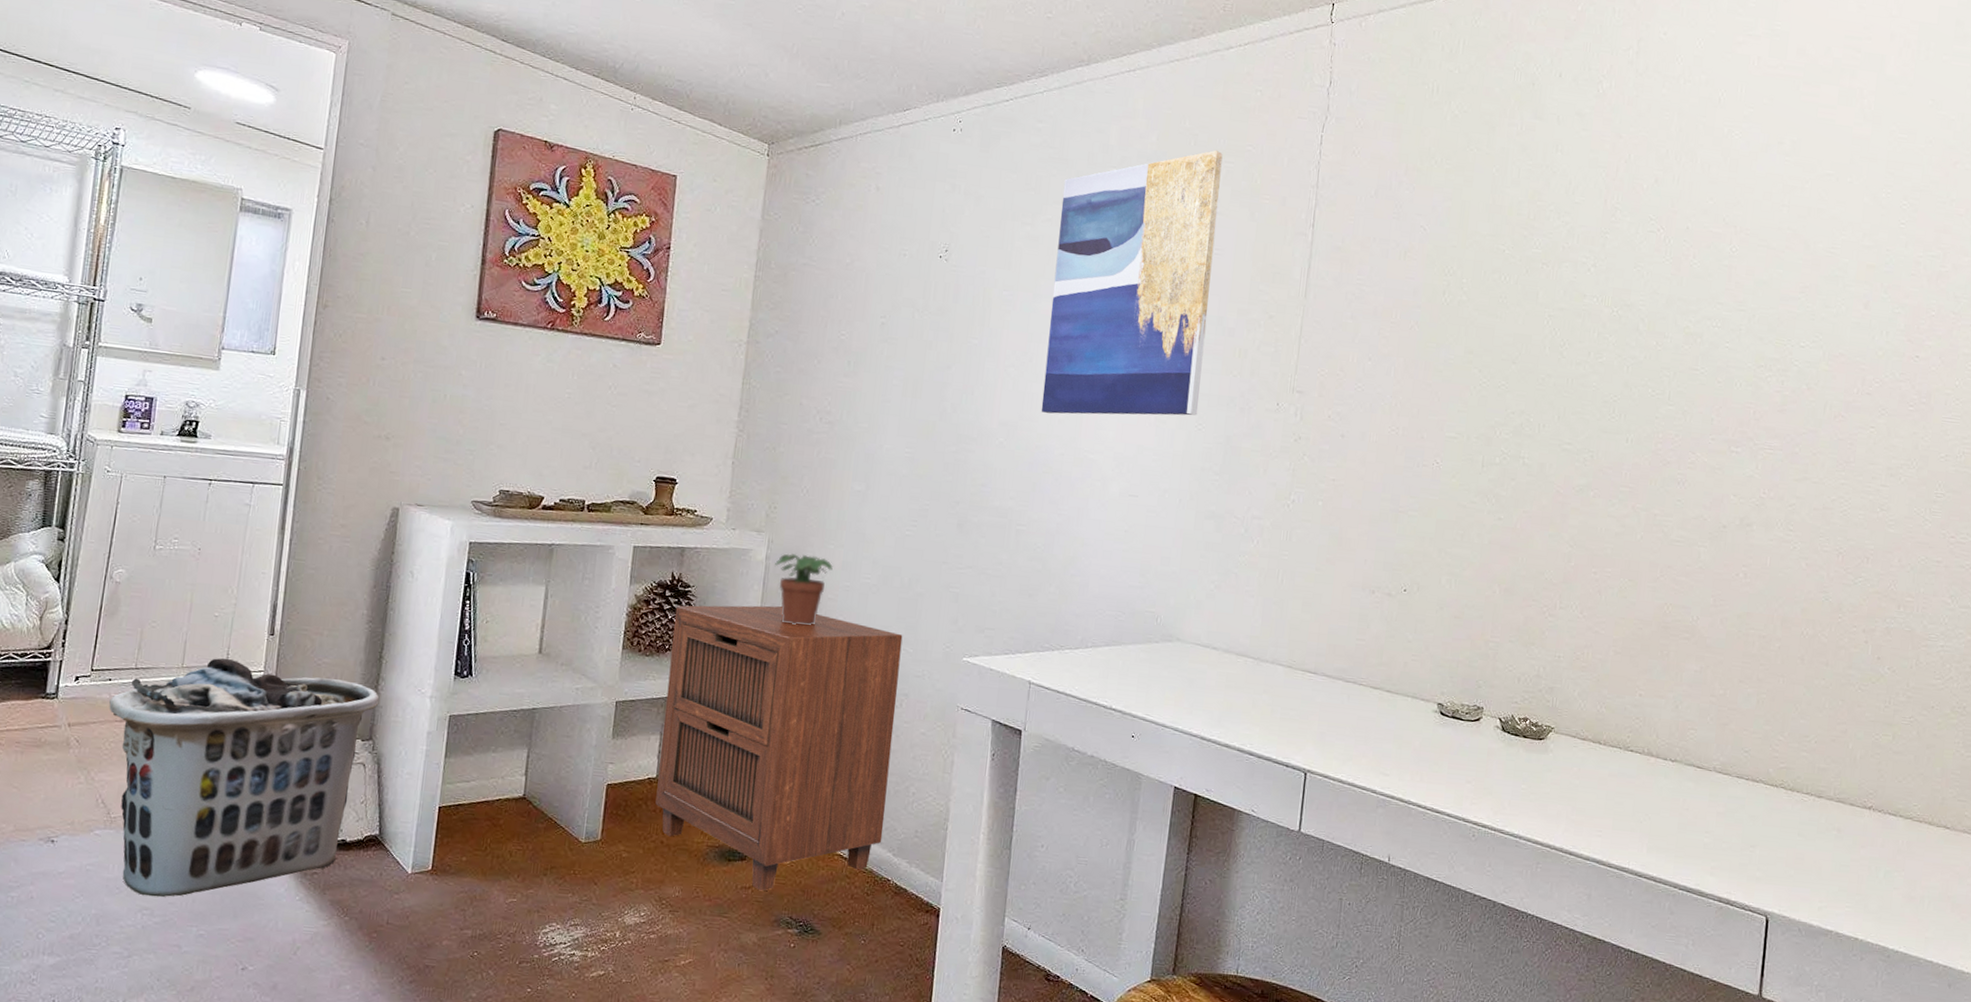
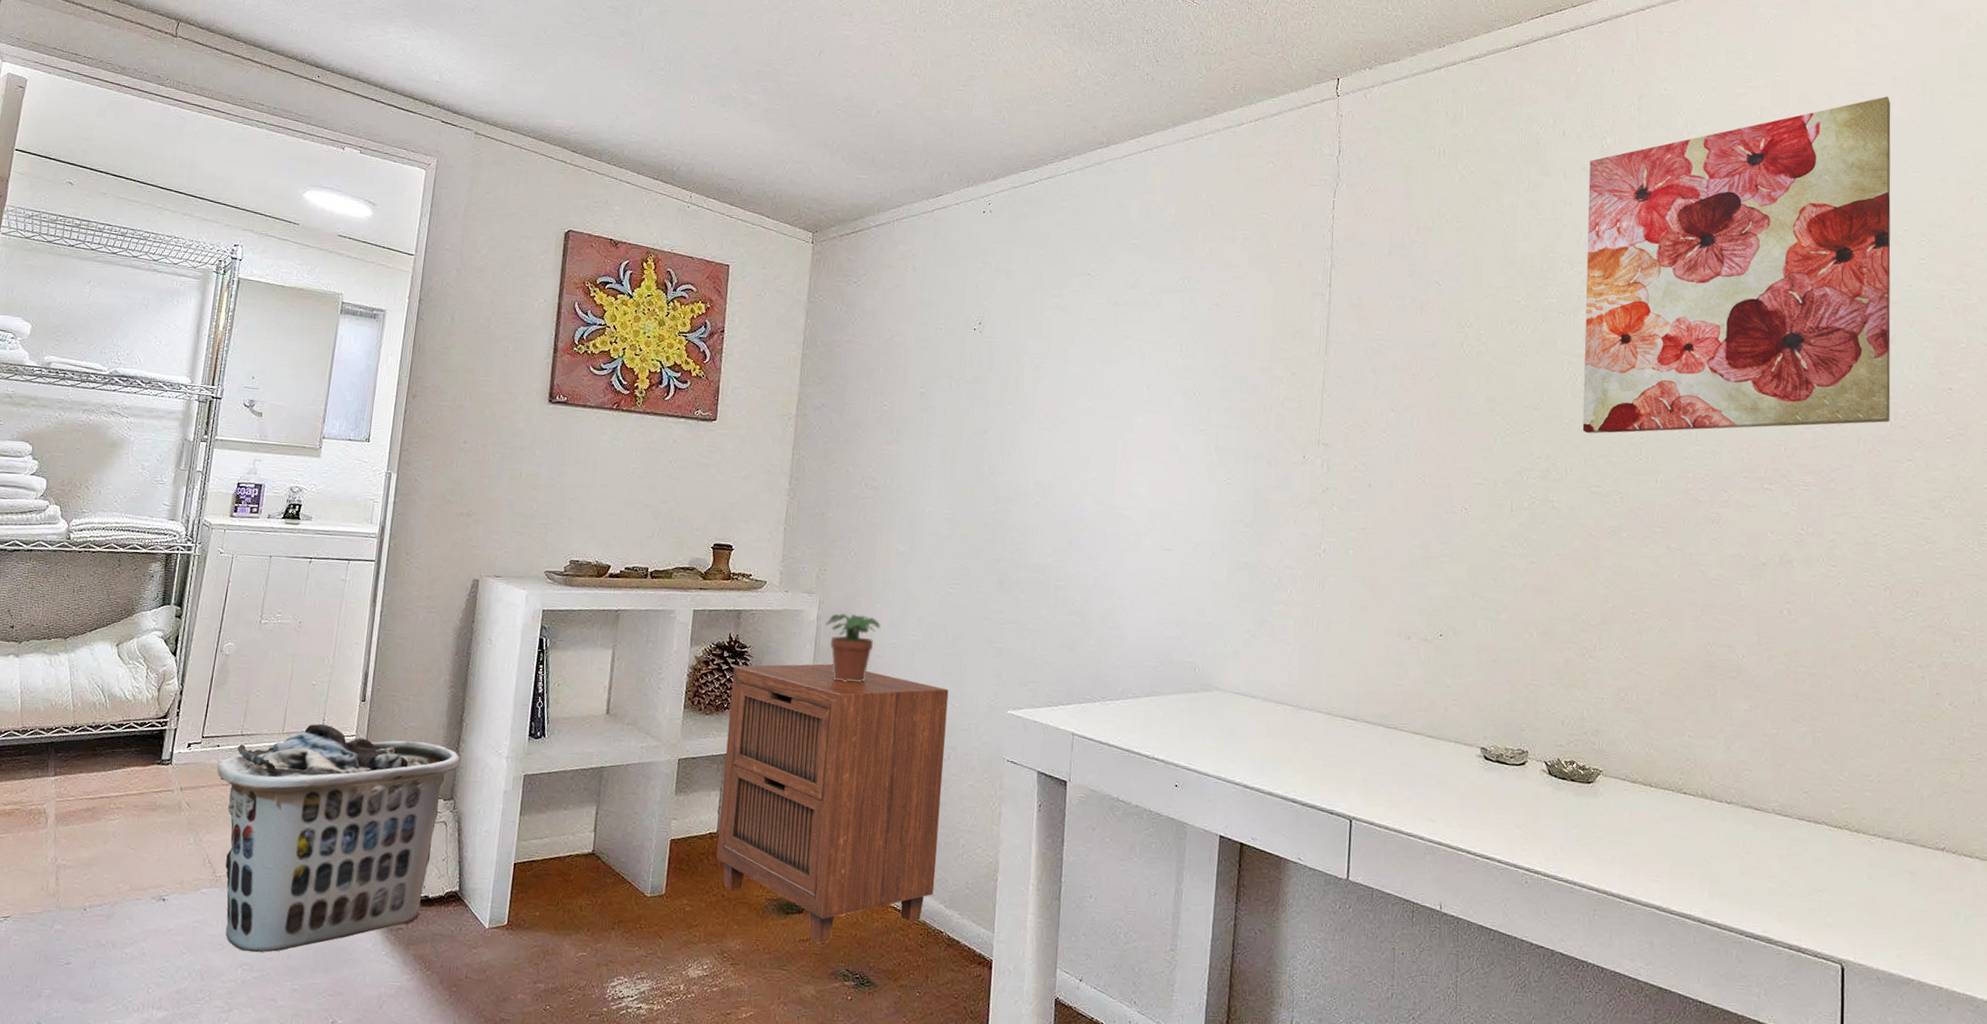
wall art: present [1041,150,1223,416] -> none [1074,219,1239,474]
wall art: none [1558,53,1886,390] -> present [1582,96,1891,434]

